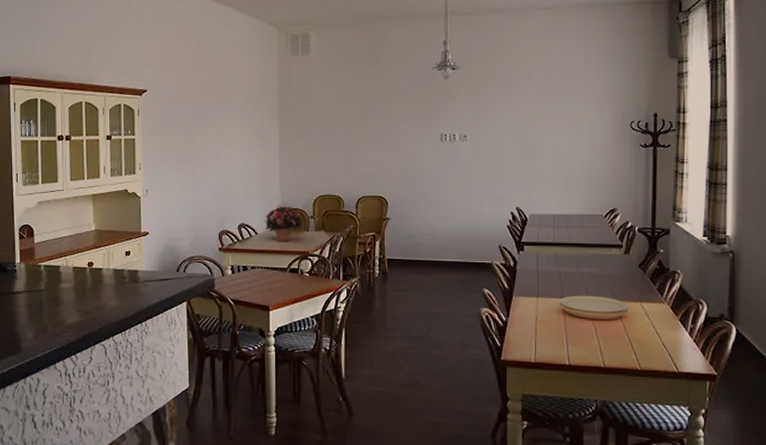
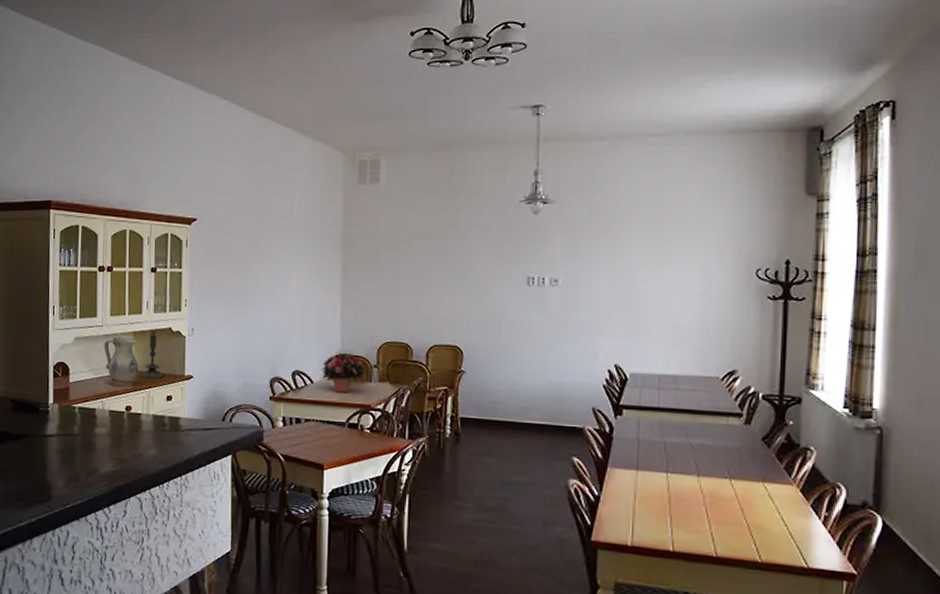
ceramic pitcher: none [65,198,98,245] -> present [103,335,138,387]
candle: none [100,190,122,237] -> present [140,327,164,380]
plate: present [559,295,629,320] -> none [663,470,748,502]

